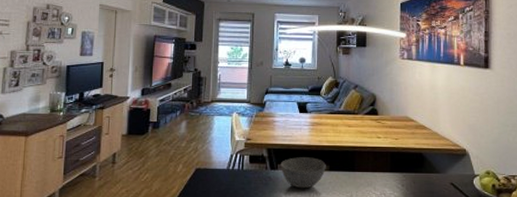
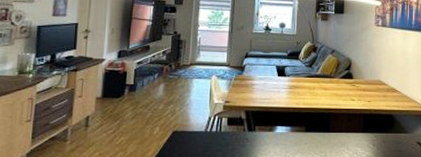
bowl: present [280,157,326,189] -> none [258,119,302,150]

